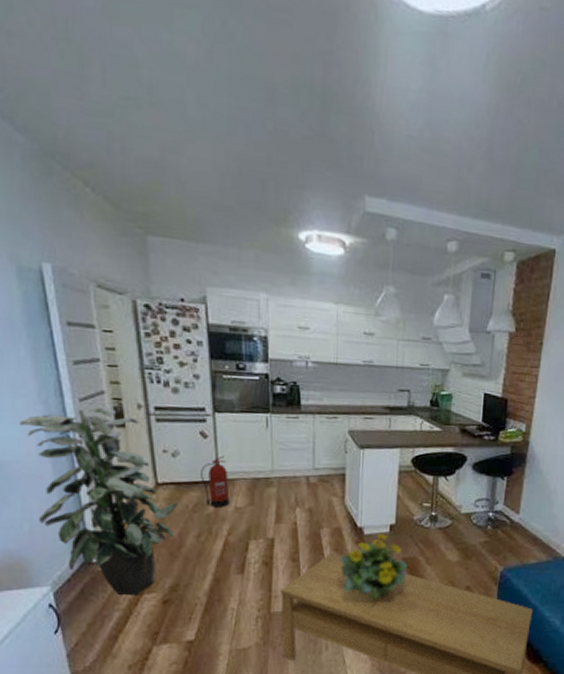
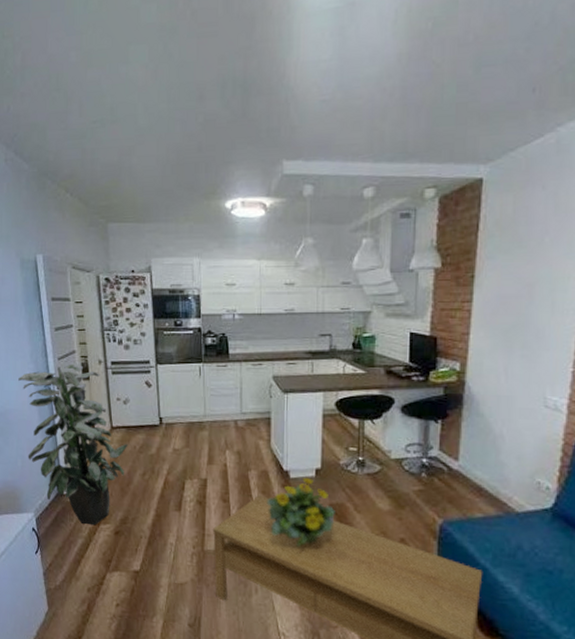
fire extinguisher: present [201,455,230,507] -> none [146,402,169,449]

